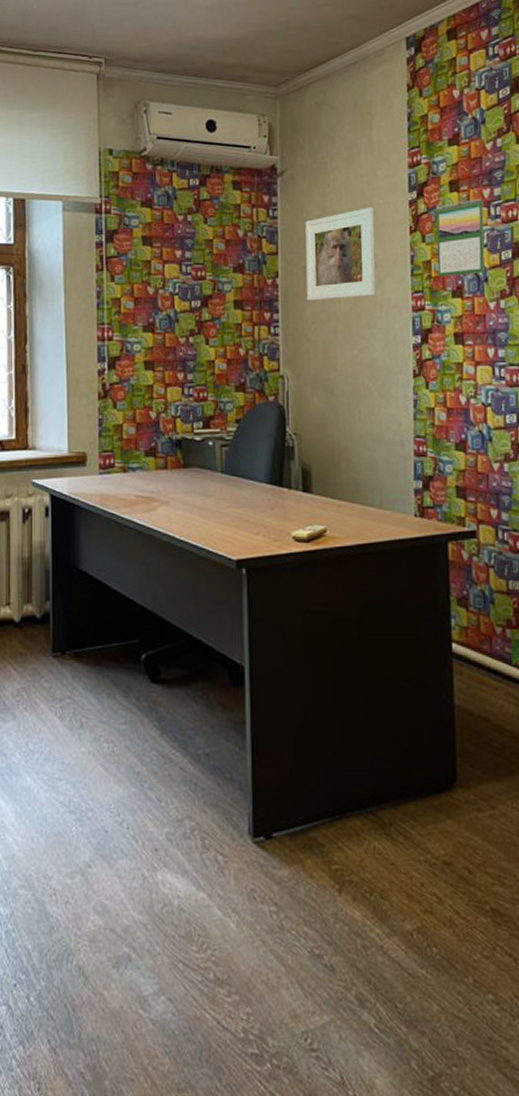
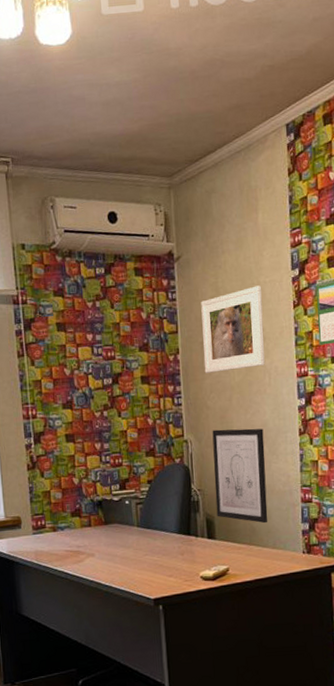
wall art: none [312,365,375,478] -> present [212,428,268,524]

